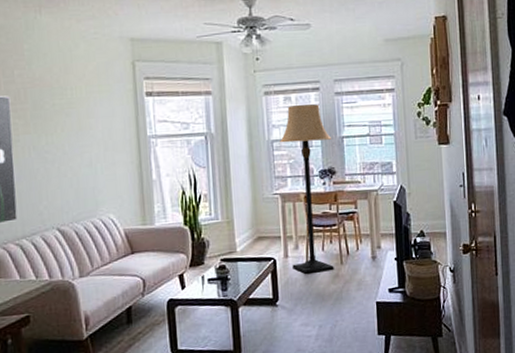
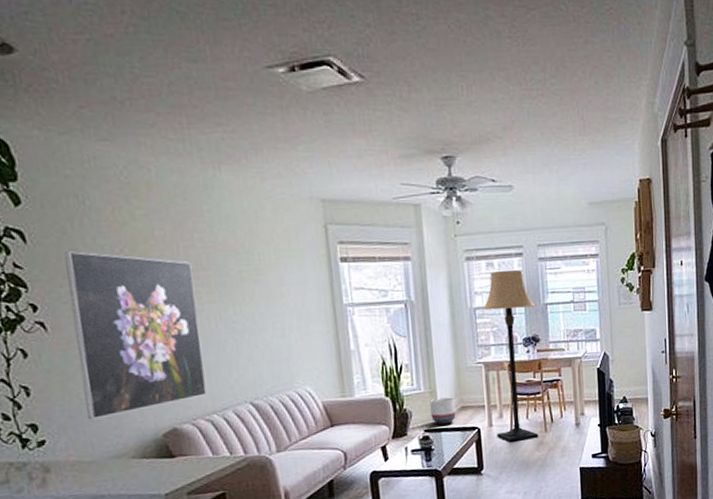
planter: none [227,227,252,255] -> present [430,397,456,425]

